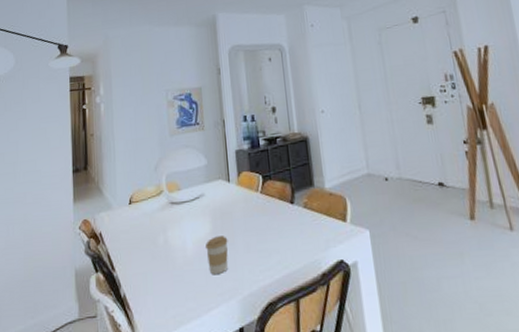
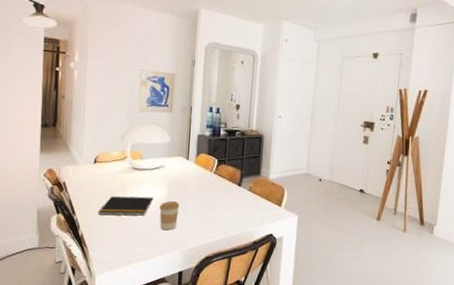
notepad: none [139,235,198,267] -> present [98,196,154,216]

